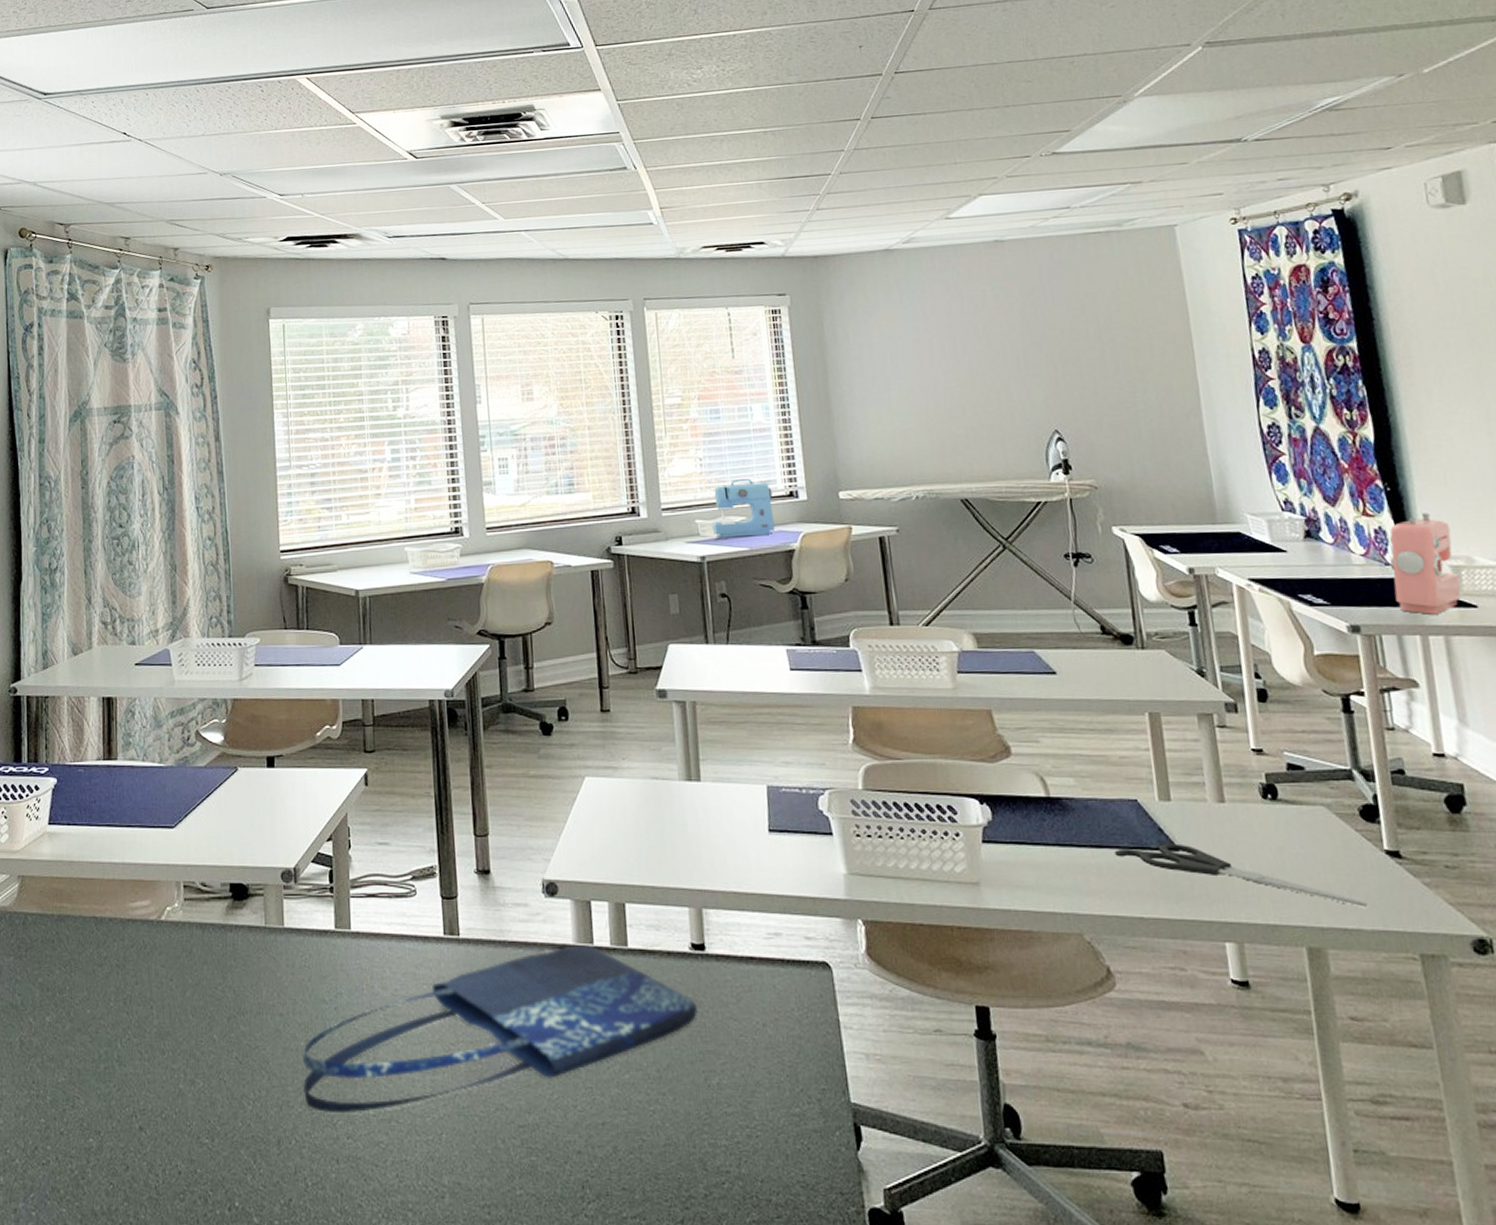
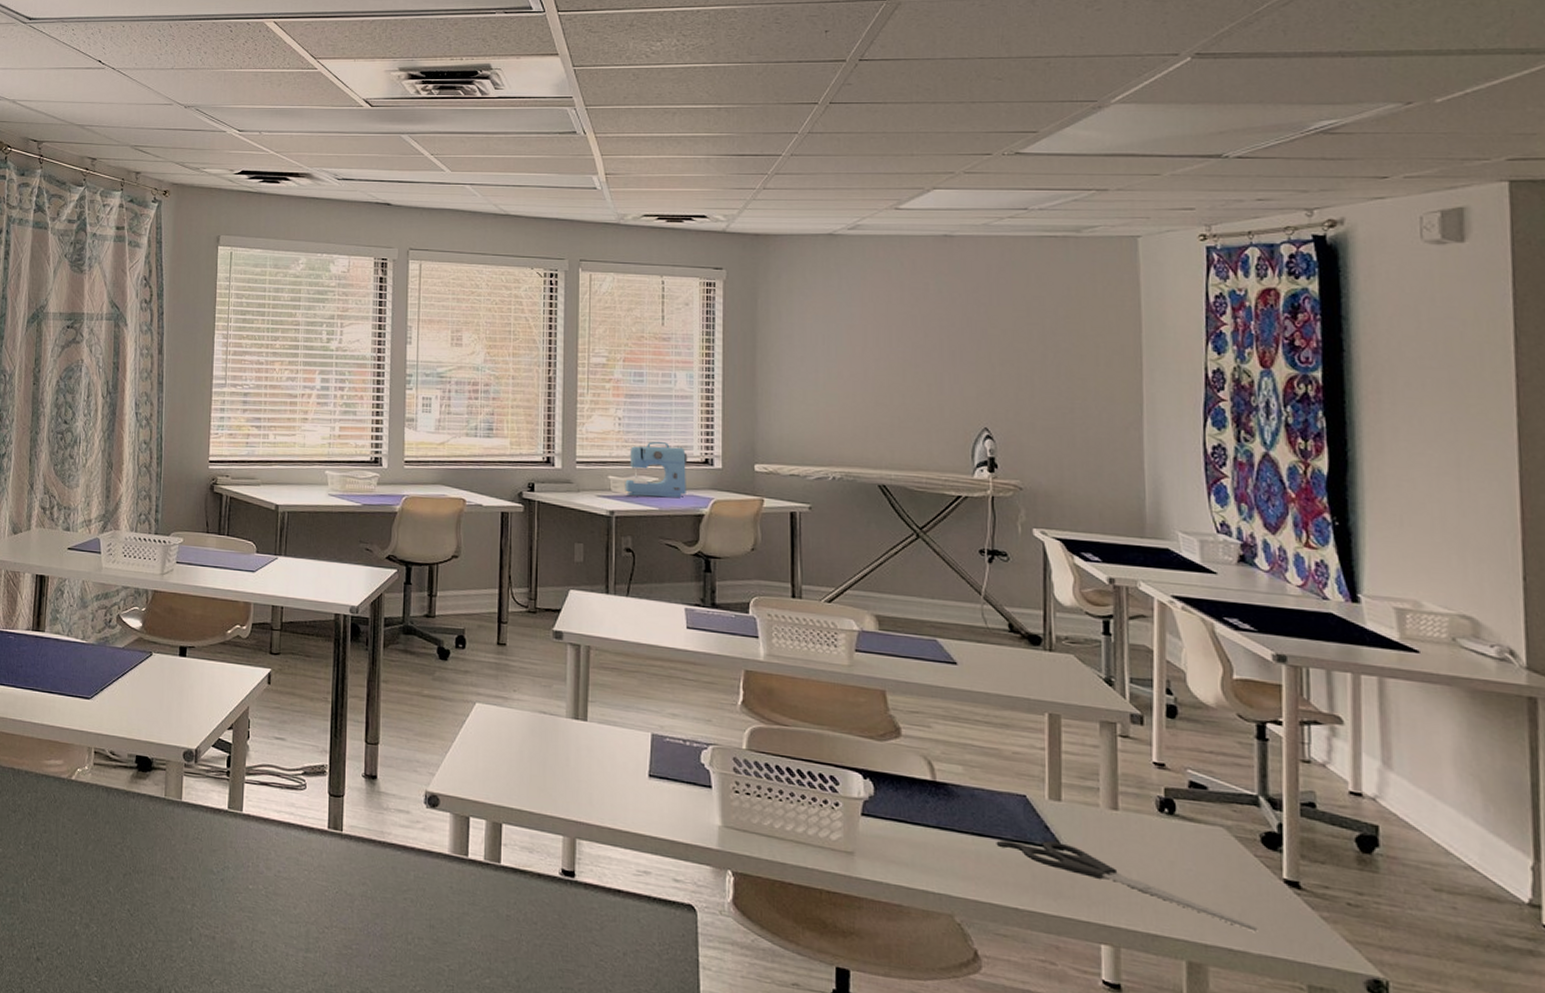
shopping bag: present [302,945,698,1114] -> none [186,855,561,976]
sewing machine: present [1389,513,1461,615] -> none [1329,551,1403,655]

